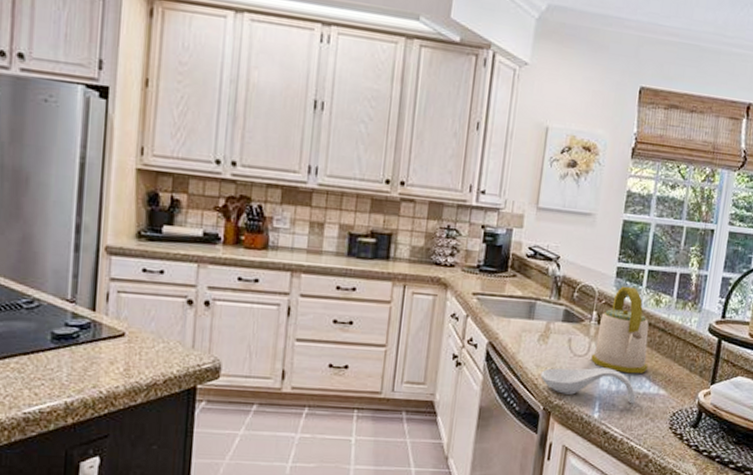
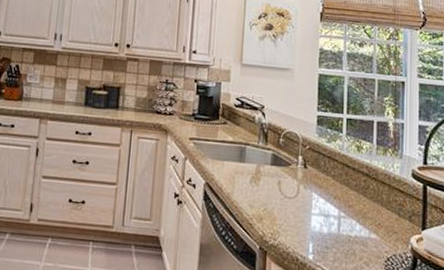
spoon rest: present [540,367,636,404] -> none [255,208,348,247]
kettle: present [591,286,649,374] -> none [301,133,357,217]

